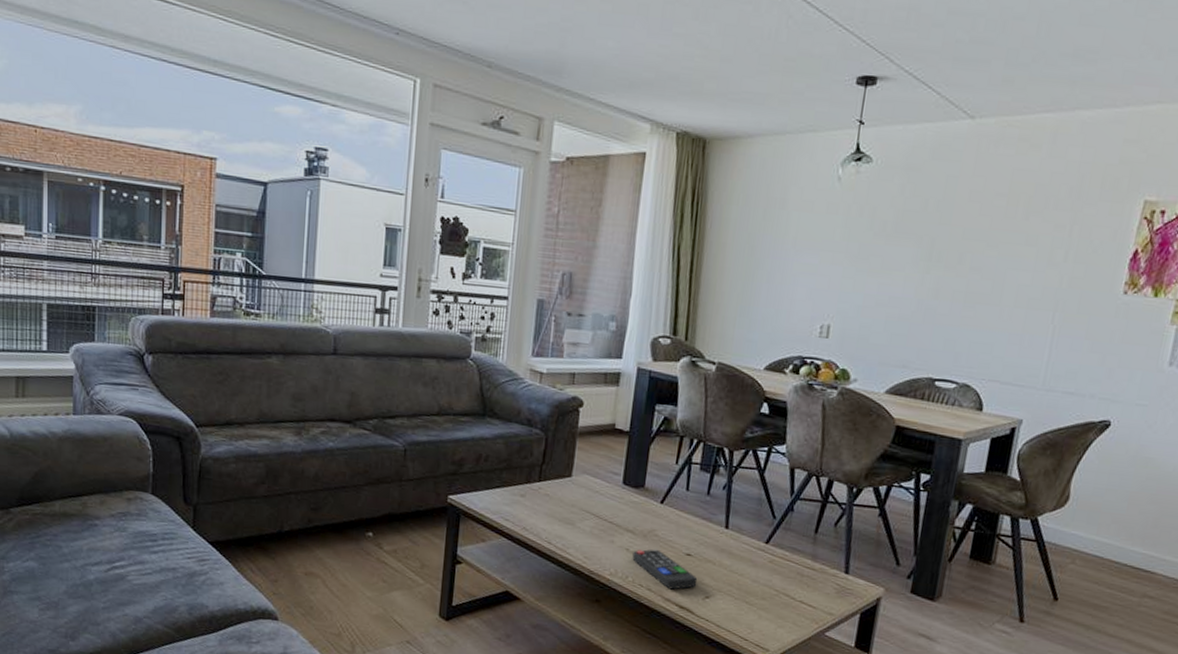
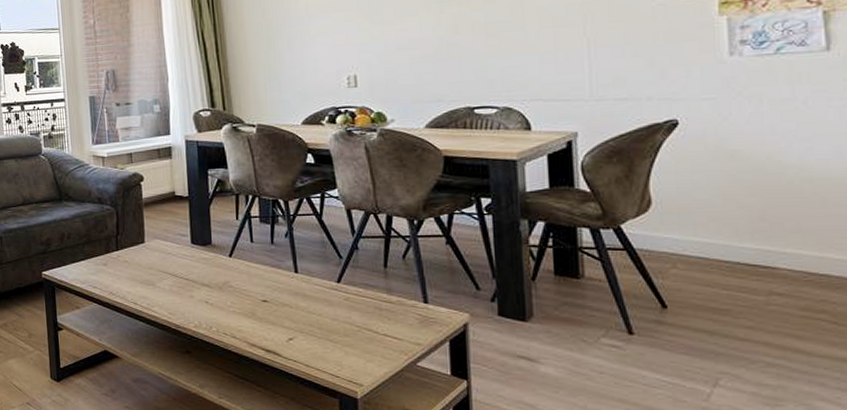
remote control: present [632,549,698,590] -> none [212,299,279,335]

